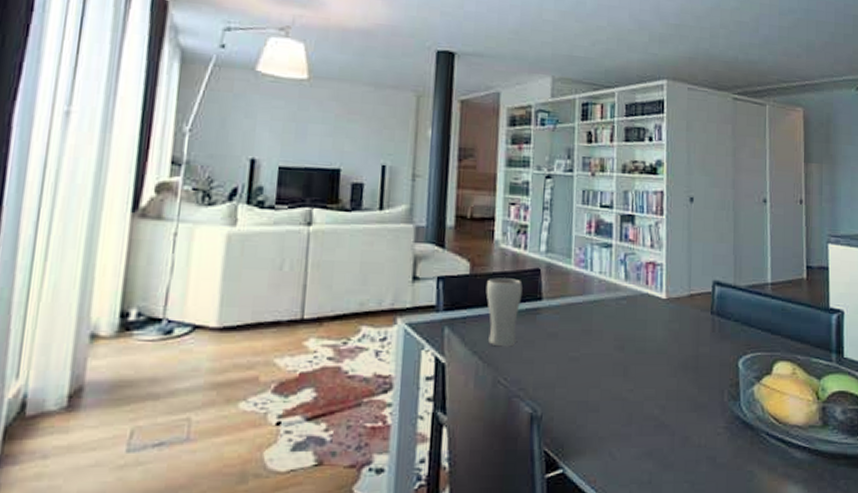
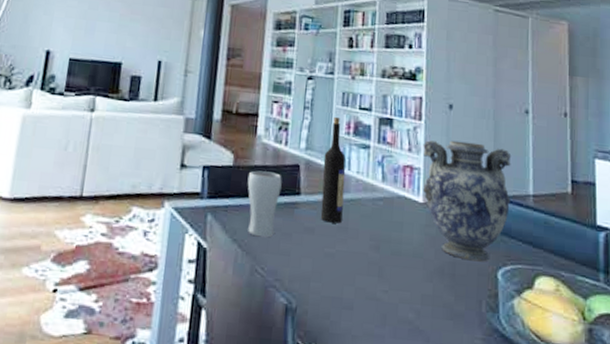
wine bottle: none [563,216,588,326] -> present [320,116,346,224]
decorative vase: none [665,234,751,353] -> present [423,140,512,262]

